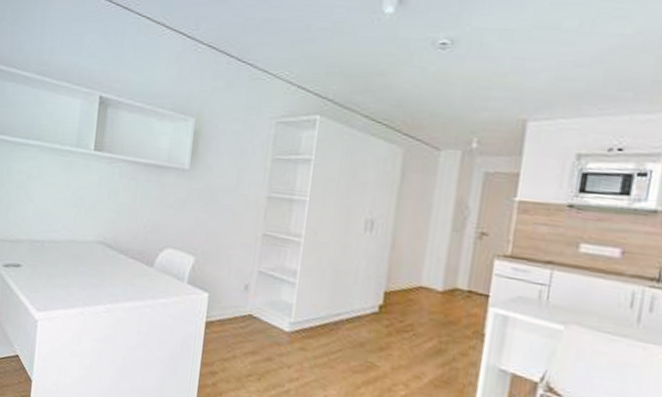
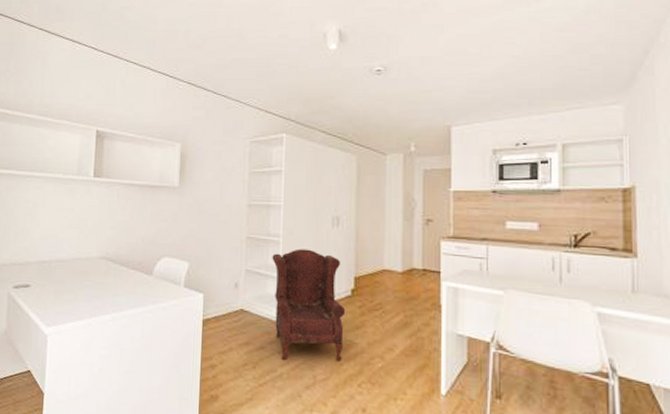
armchair: none [286,253,371,384] -> present [272,249,346,362]

